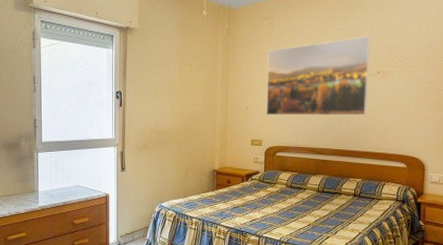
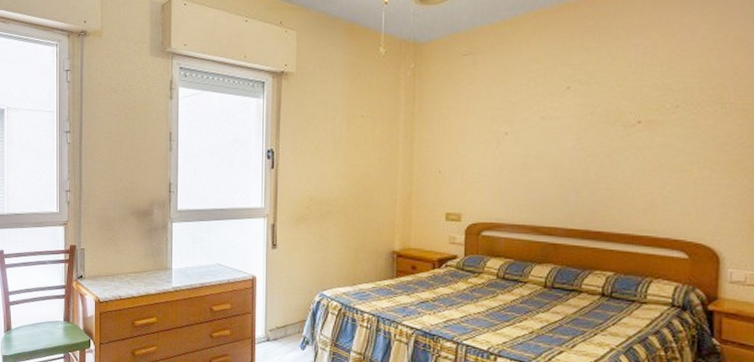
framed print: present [266,35,370,116] -> none [466,71,625,183]

